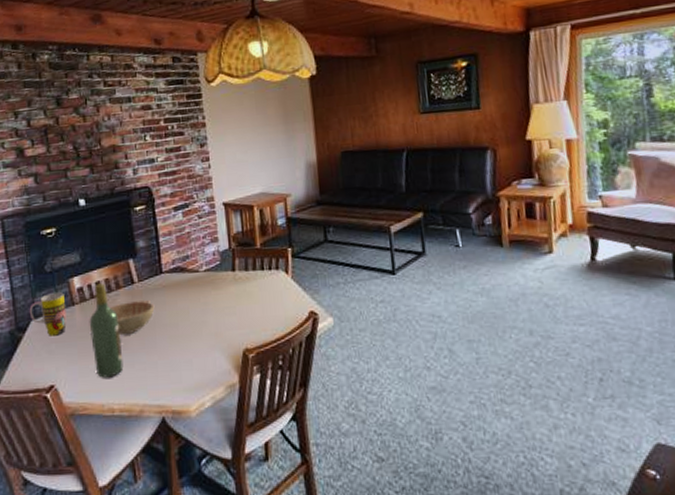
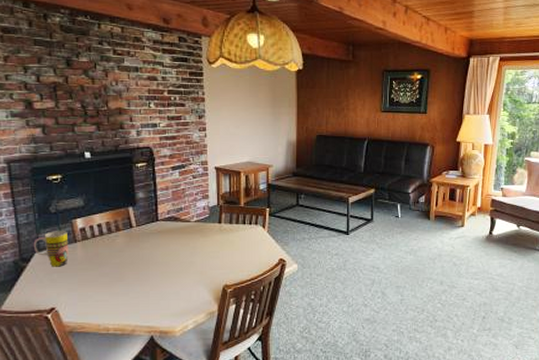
wine bottle: present [89,283,124,378] -> none [90,225,119,303]
decorative bowl: present [109,299,155,334] -> none [109,241,150,268]

